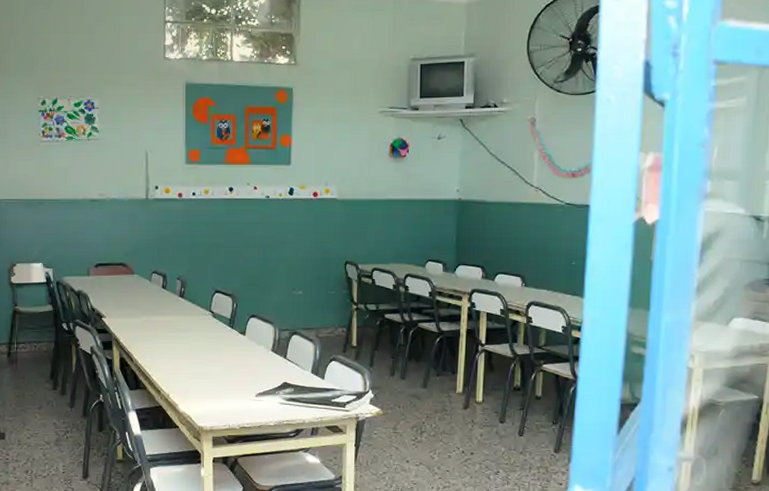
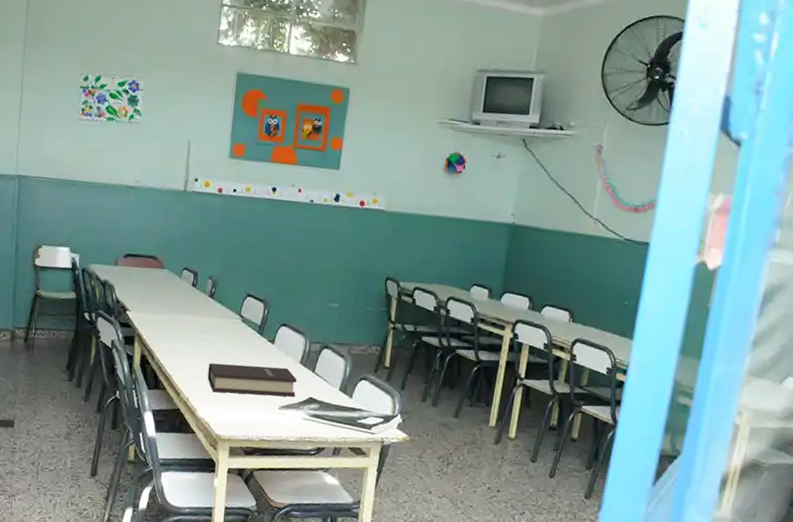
book: none [185,356,271,387] -> present [207,362,298,397]

